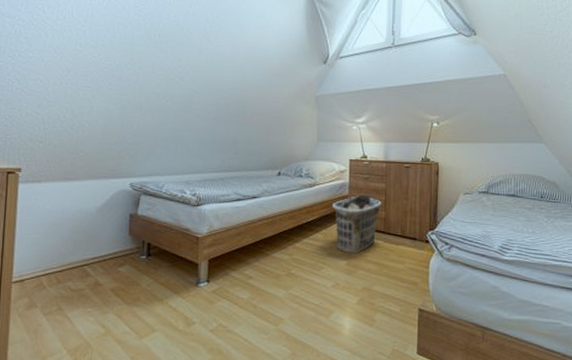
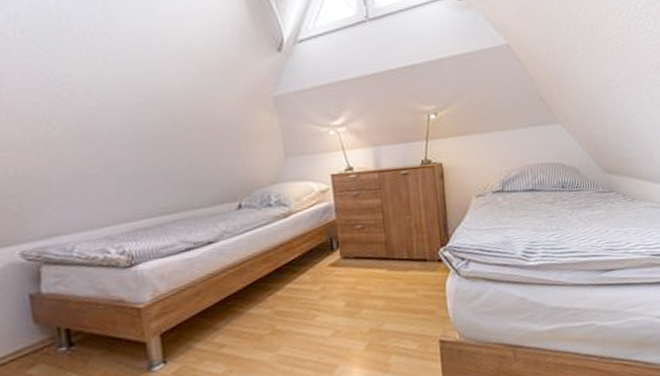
clothes hamper: present [332,194,382,254] -> none [317,215,380,293]

